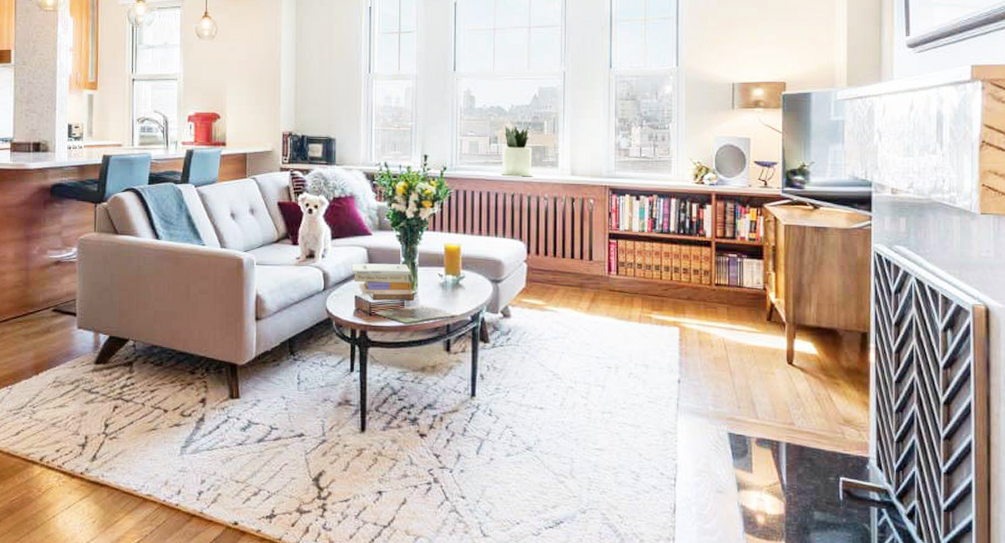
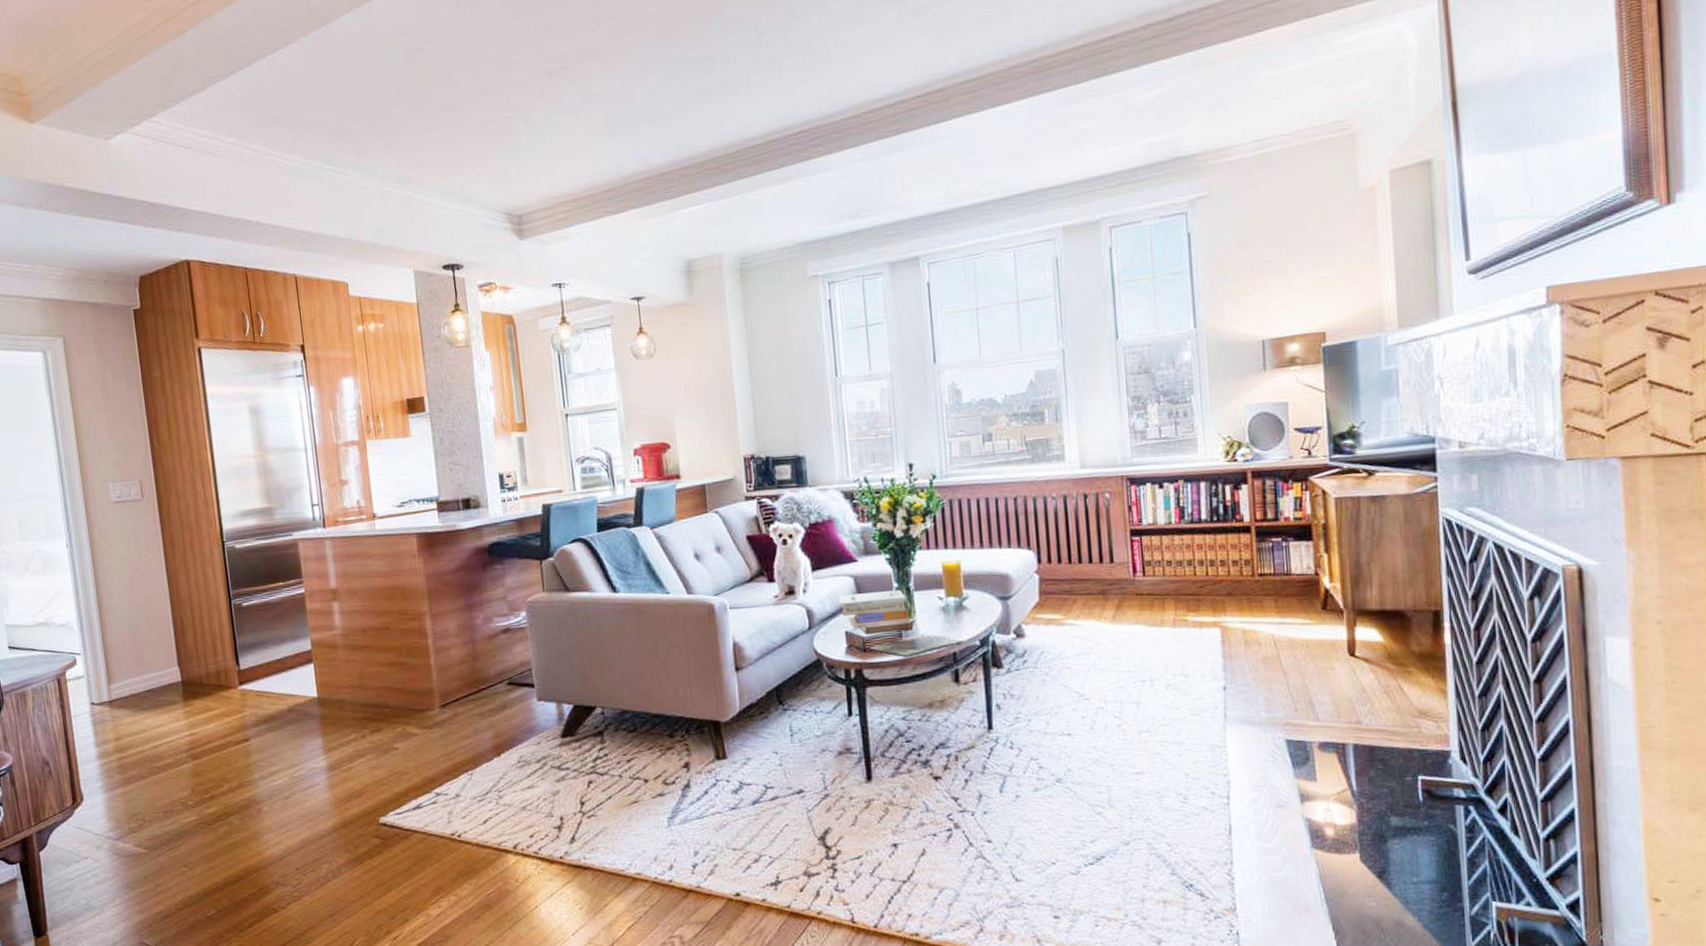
planter: present [498,126,535,177] -> none [996,417,1039,478]

